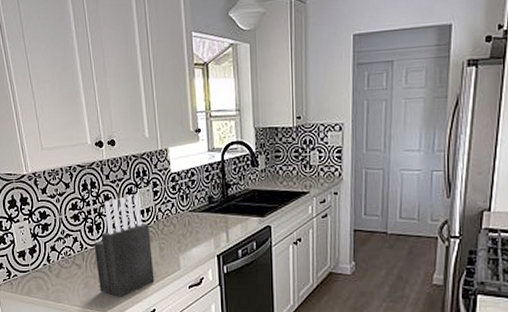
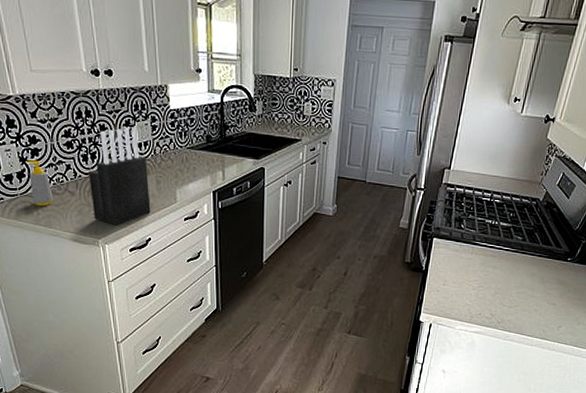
soap bottle: none [37,235,63,281] -> present [26,160,54,207]

